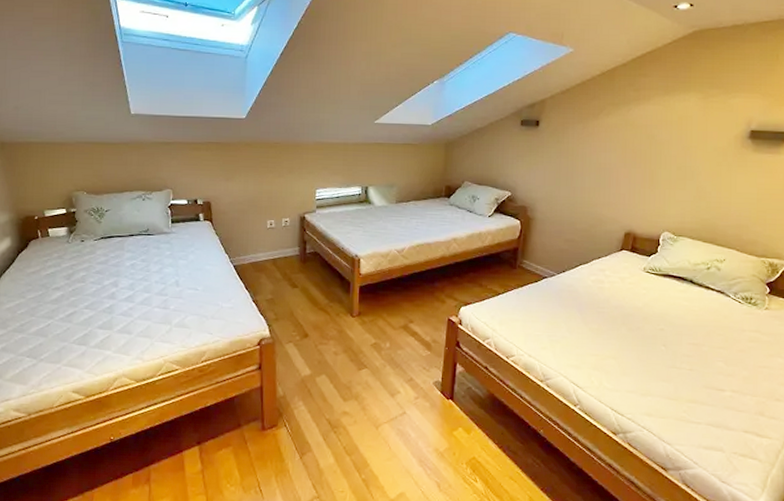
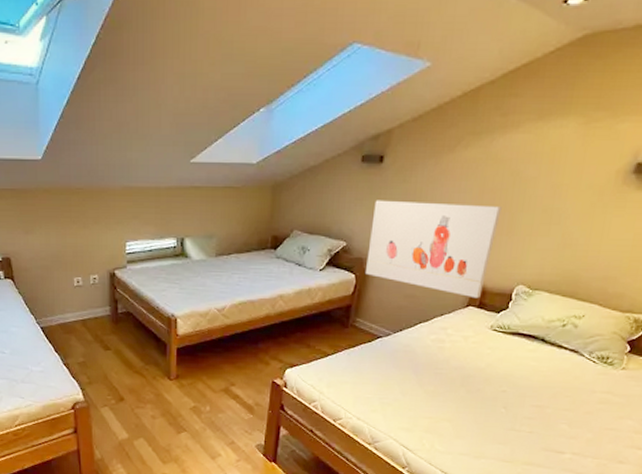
wall art: none [529,157,643,243] -> present [366,200,502,299]

